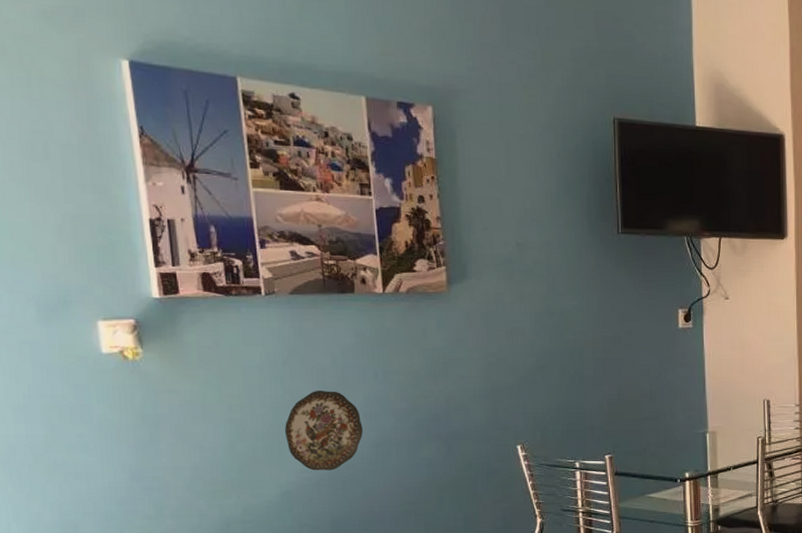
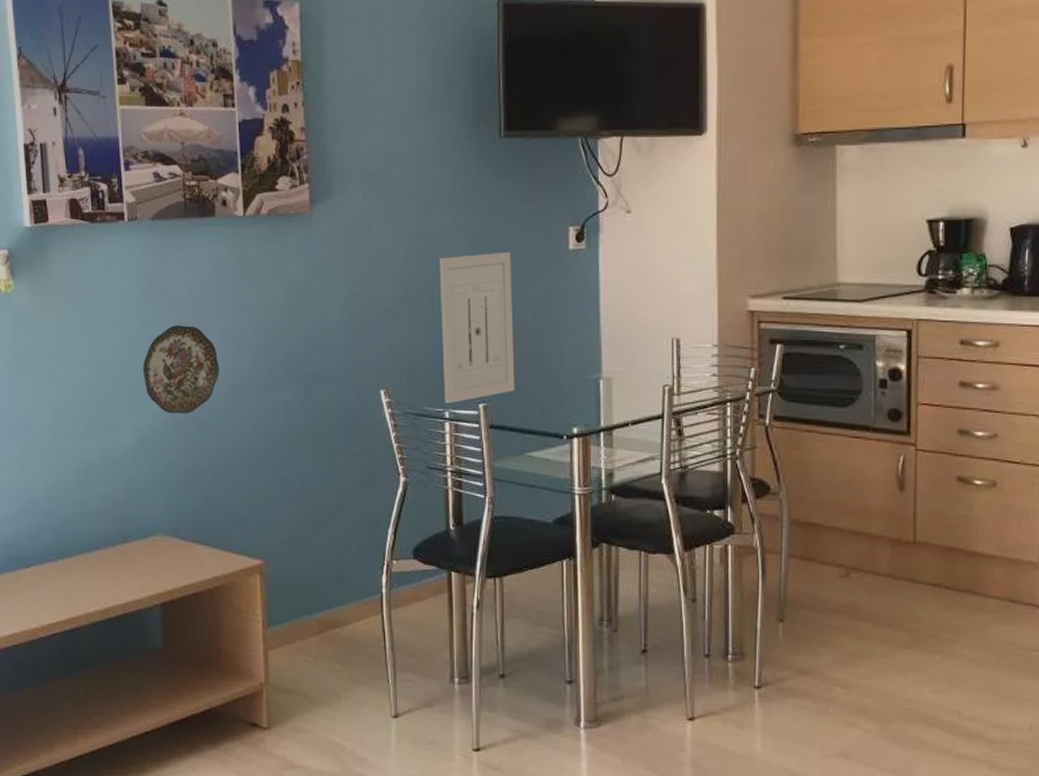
wall art: none [567,329,636,456] -> present [439,251,515,404]

